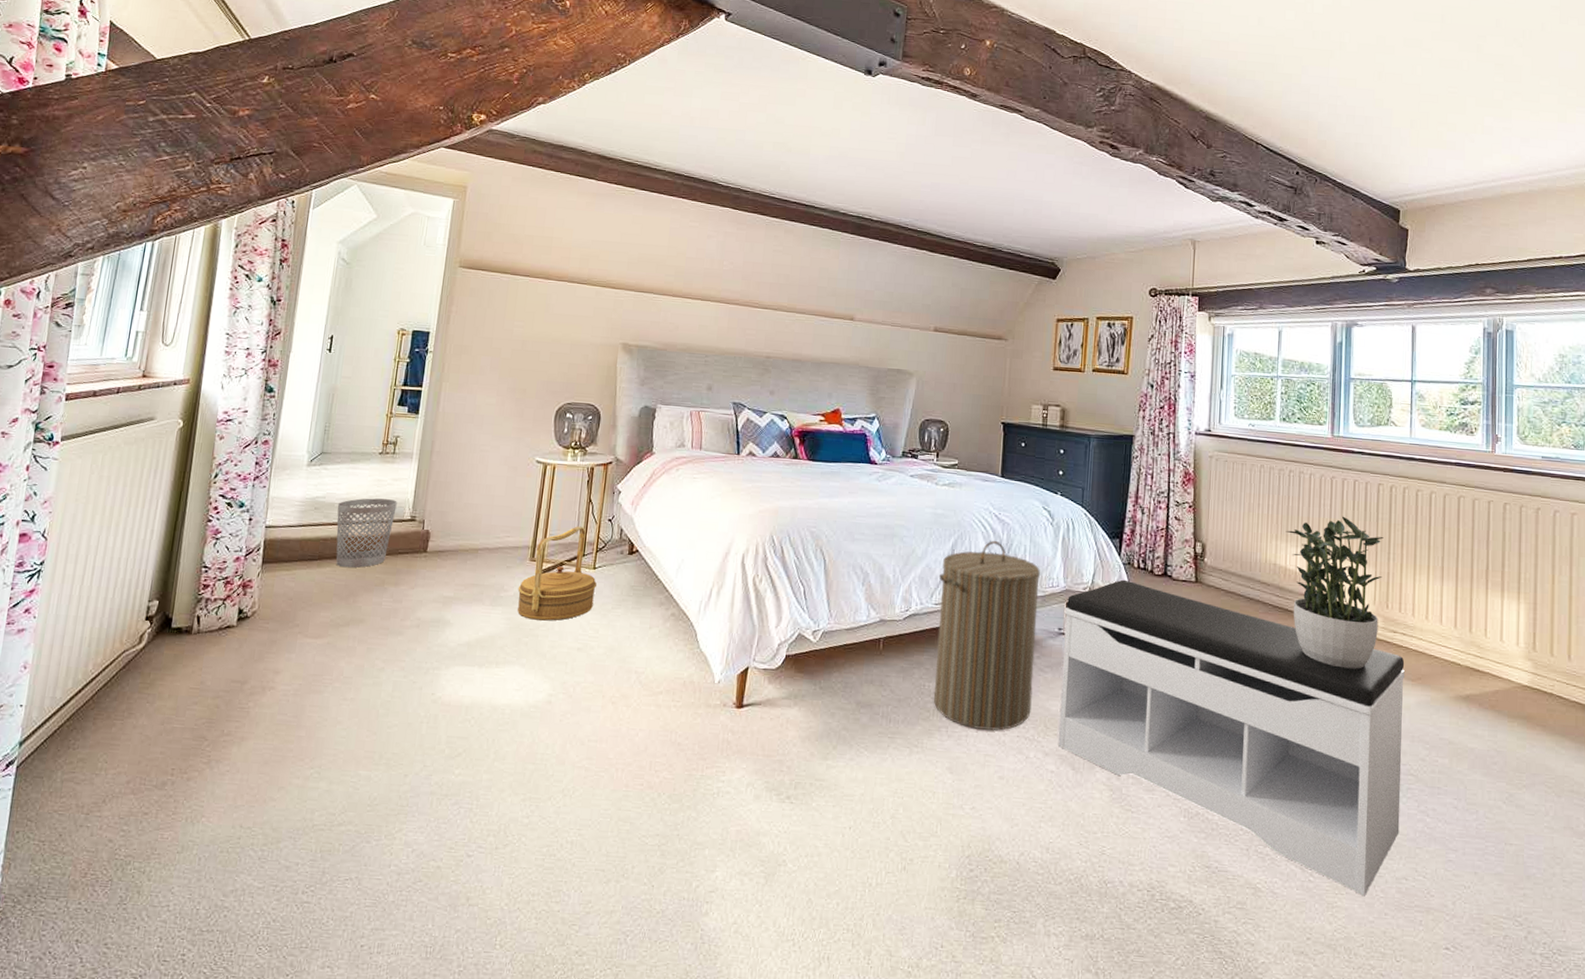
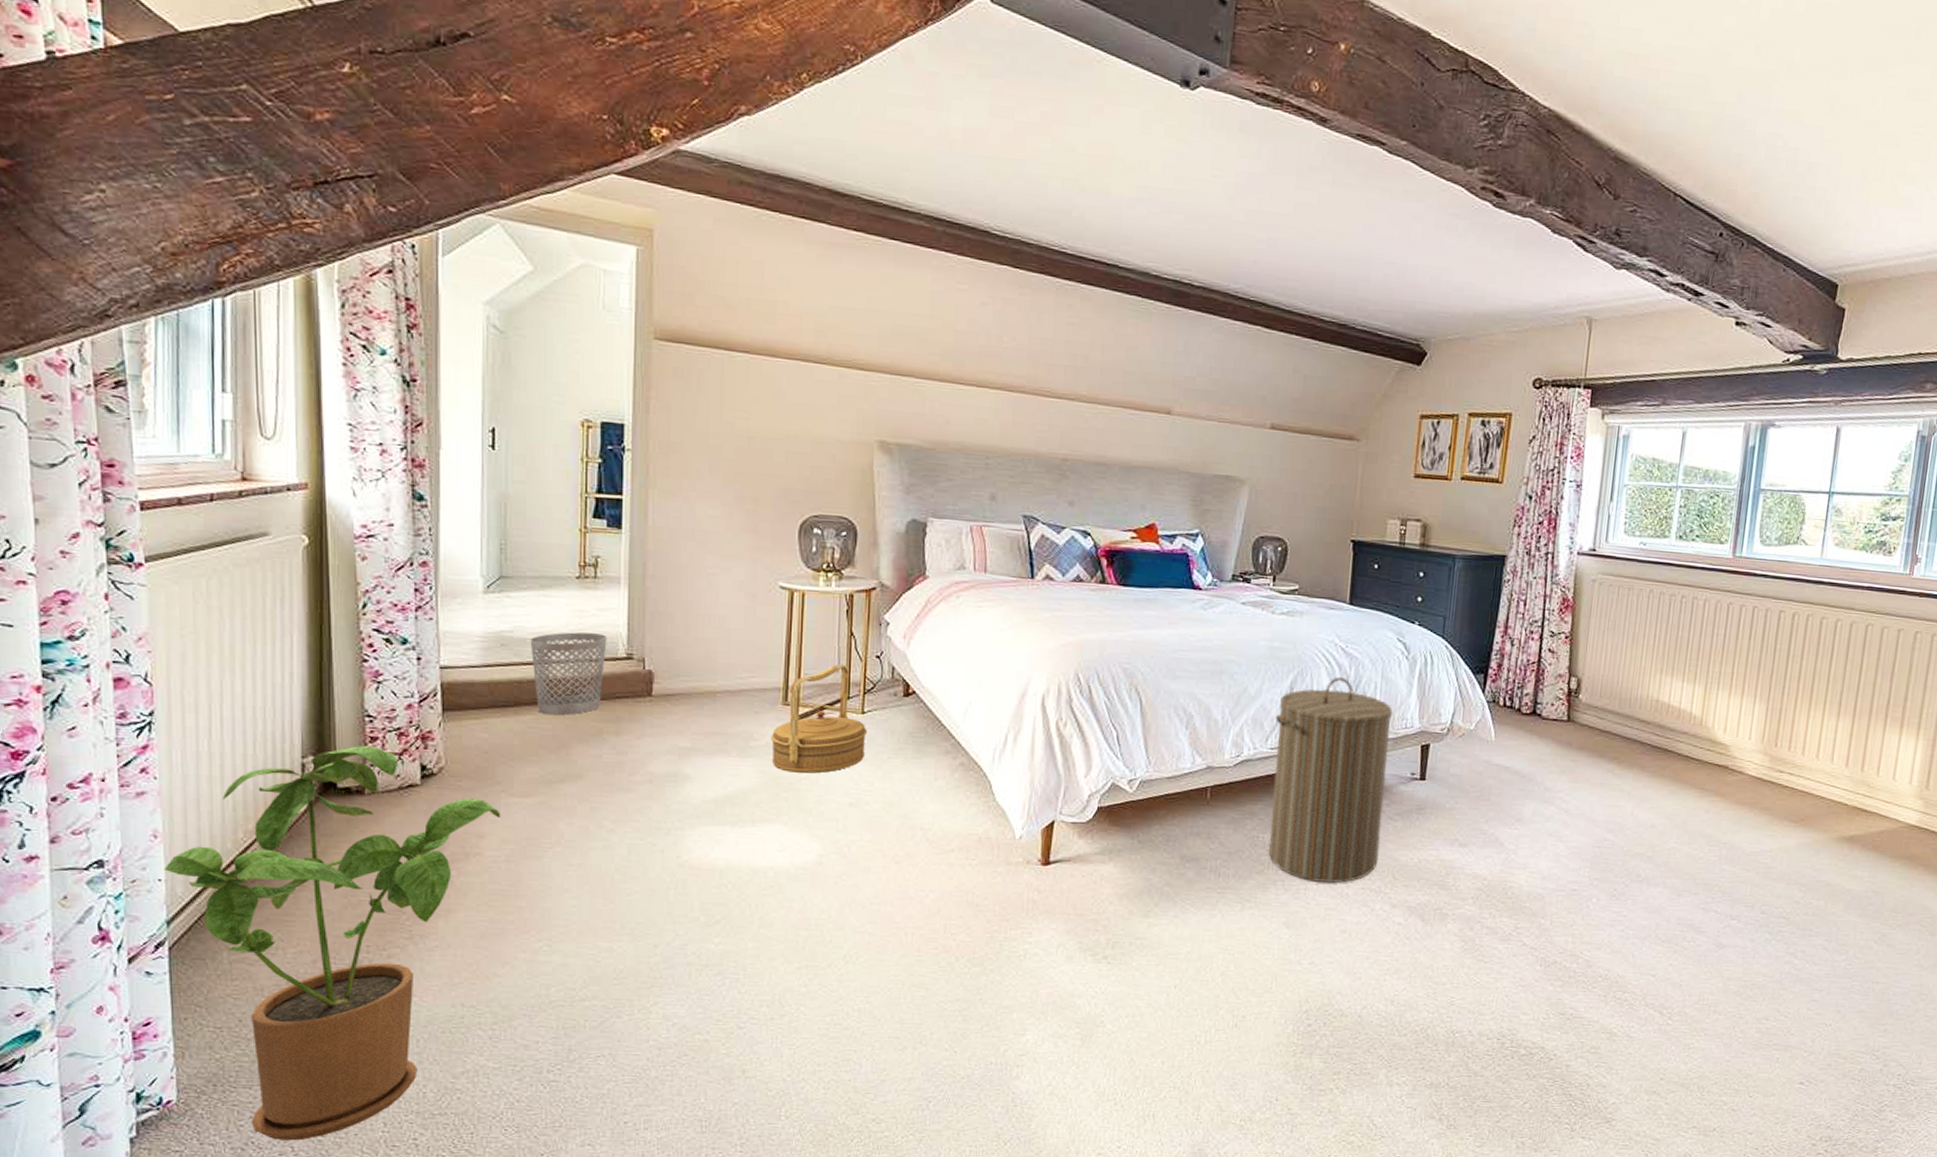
house plant: none [26,591,296,952] -> present [164,745,501,1141]
bench: present [1057,579,1405,897] -> none [1406,719,1789,1037]
potted plant: present [1285,516,1384,669] -> none [1672,647,1780,812]

